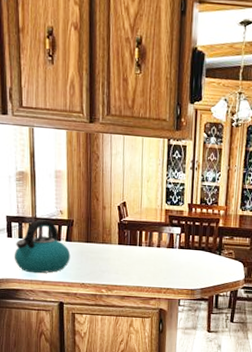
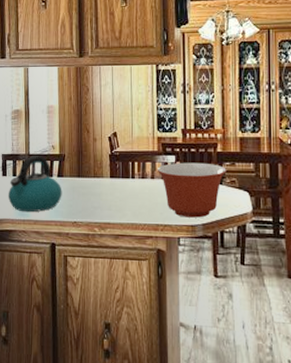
mixing bowl: none [163,234,226,283] -> present [157,162,227,218]

